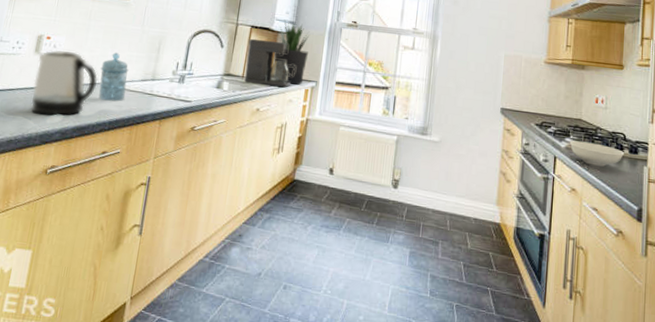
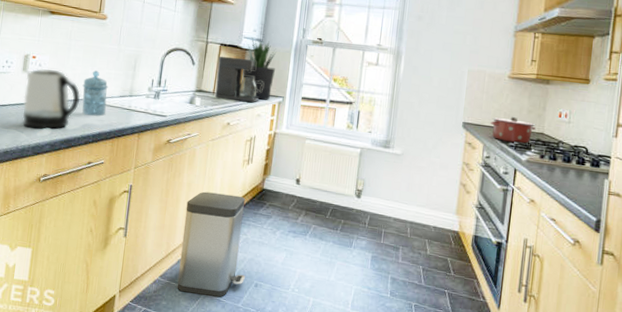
pedal bin: none [197,183,274,302] -> present [177,191,246,297]
casserole: none [528,102,573,131] -> present [490,116,536,145]
bowl: present [570,140,625,167] -> none [531,154,586,179]

